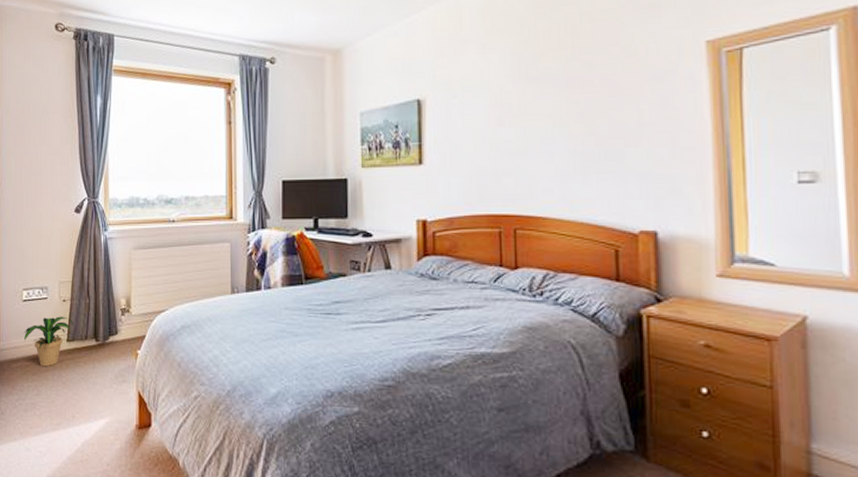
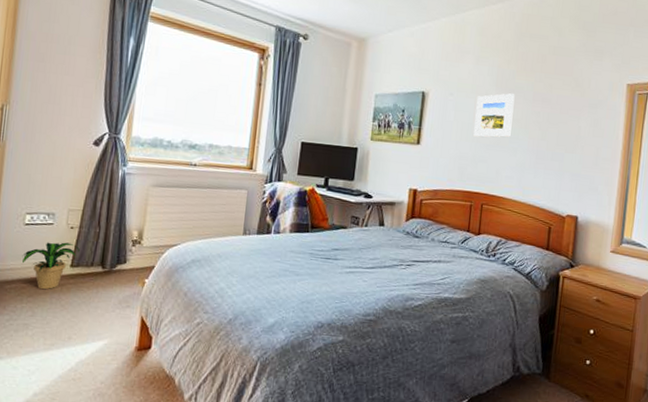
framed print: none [490,82,542,145] -> present [473,93,515,138]

